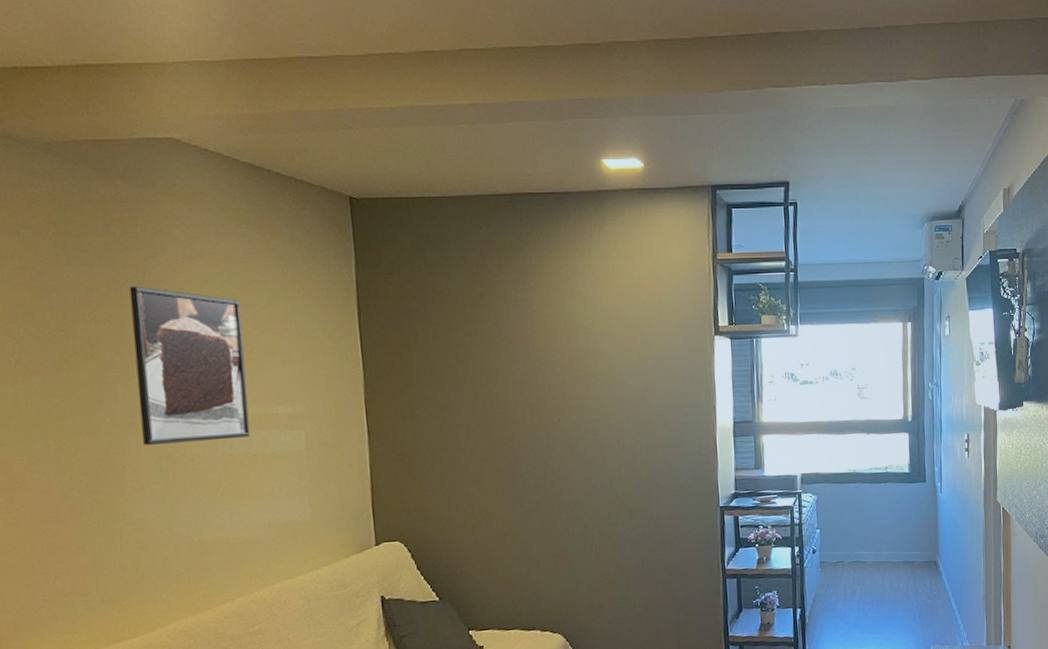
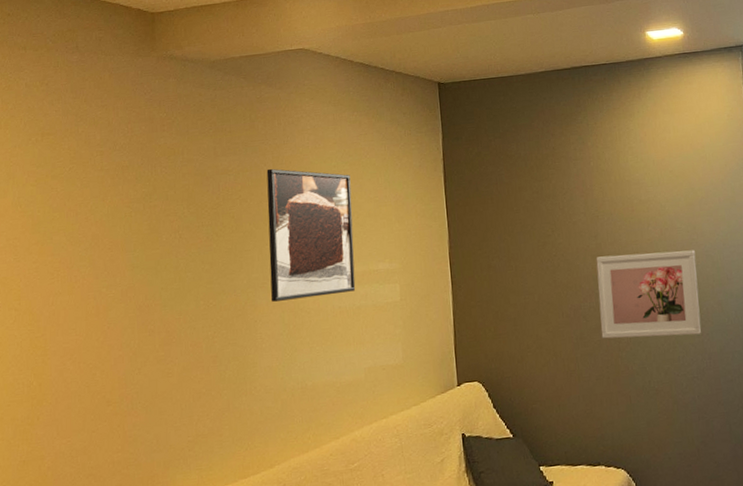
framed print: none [536,409,649,500] -> present [596,250,702,339]

